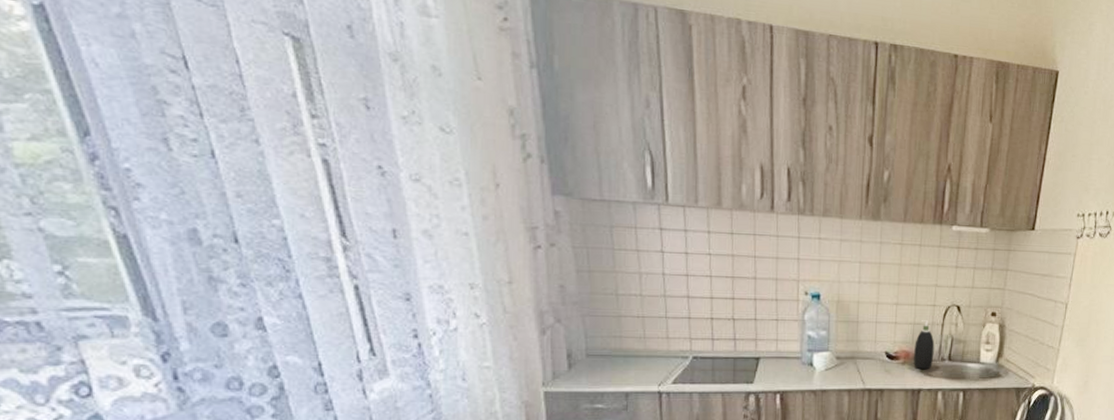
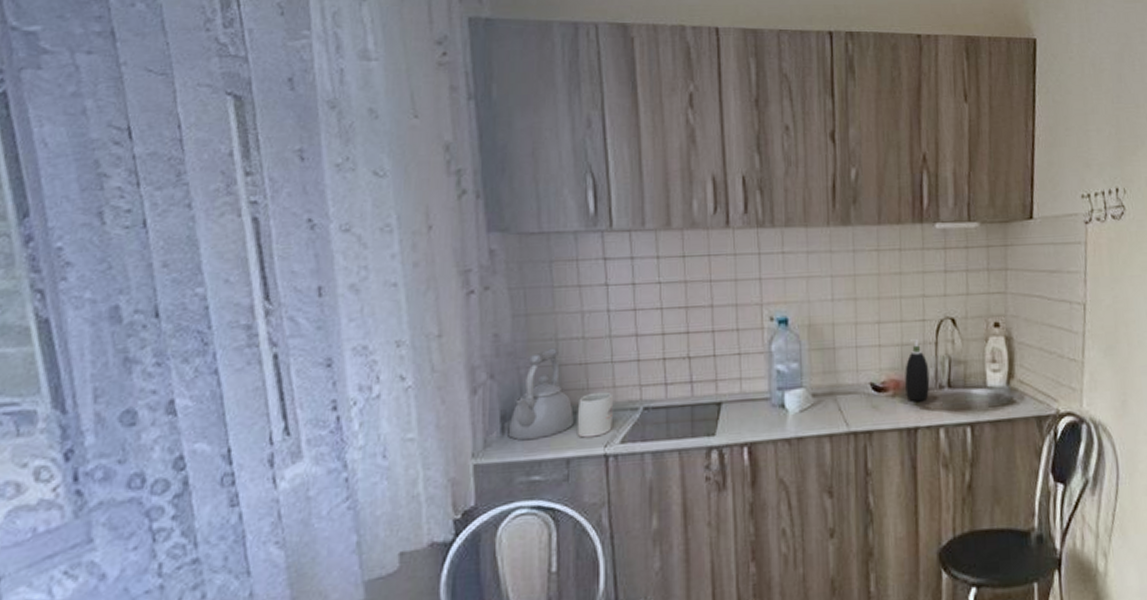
kettle: none [574,301,633,376] -> present [508,347,575,441]
mug: none [634,341,667,377] -> present [577,391,614,438]

